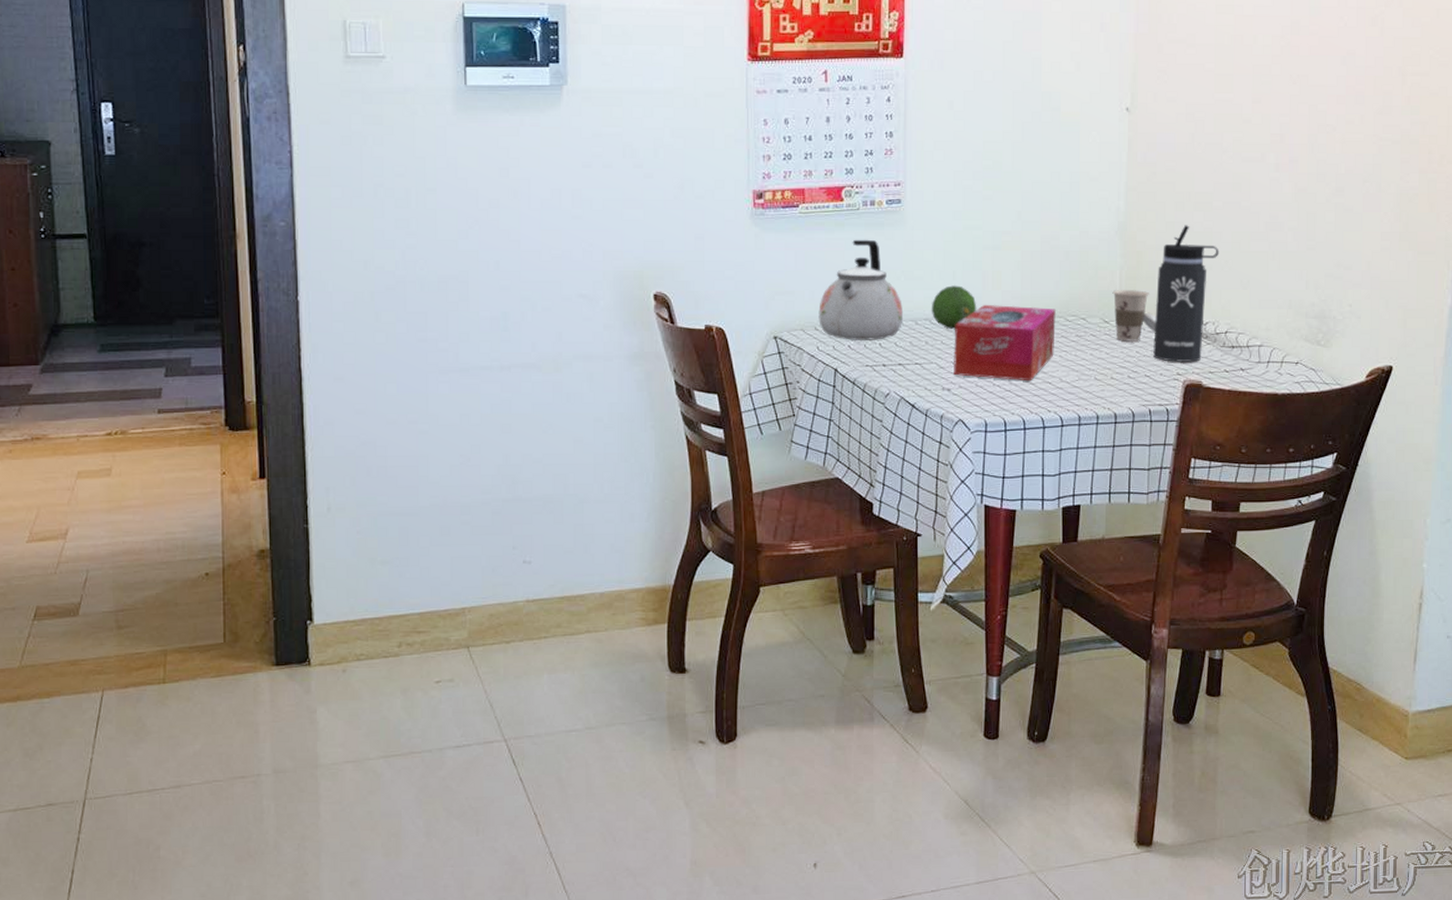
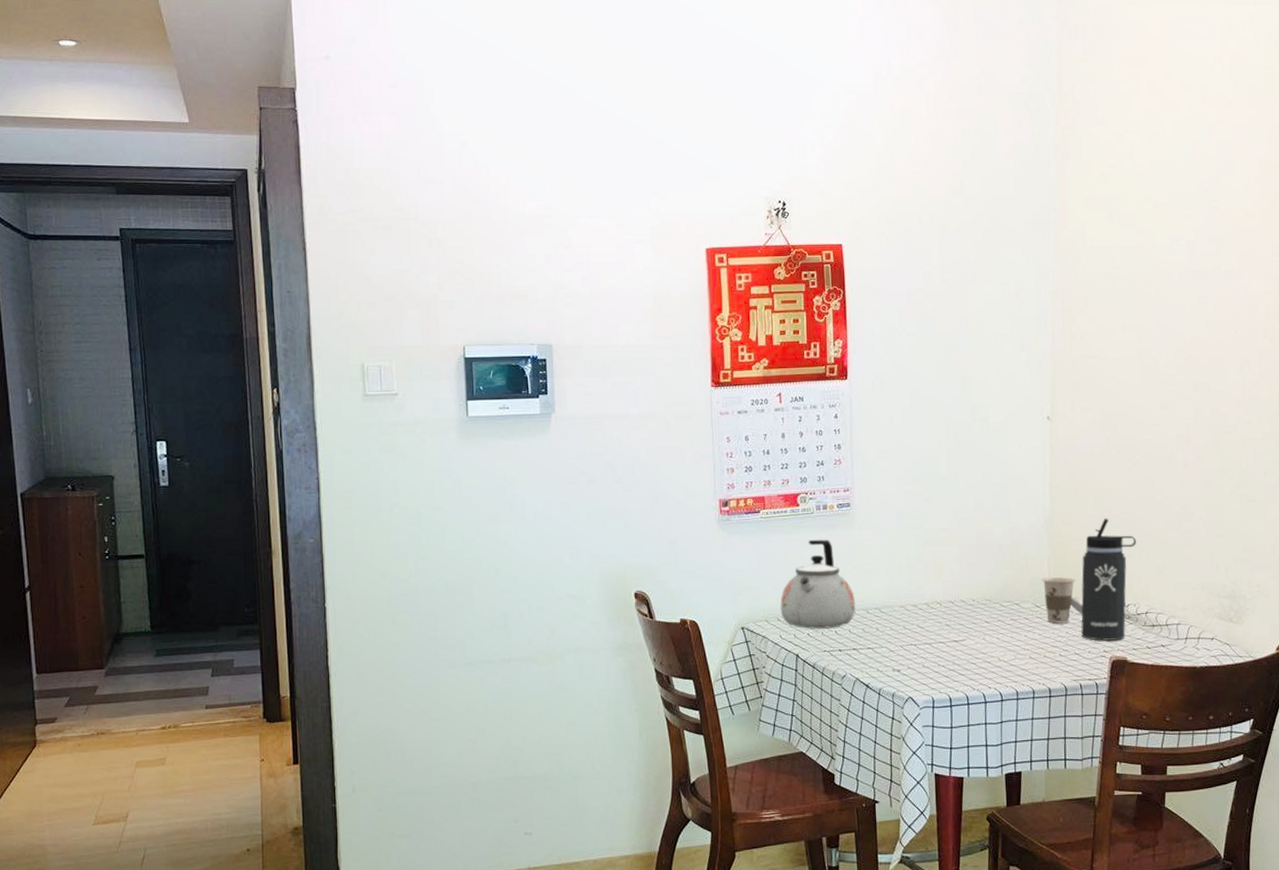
fruit: present [931,285,977,330] -> none [880,577,921,617]
tissue box: present [954,304,1056,381] -> none [902,593,992,661]

